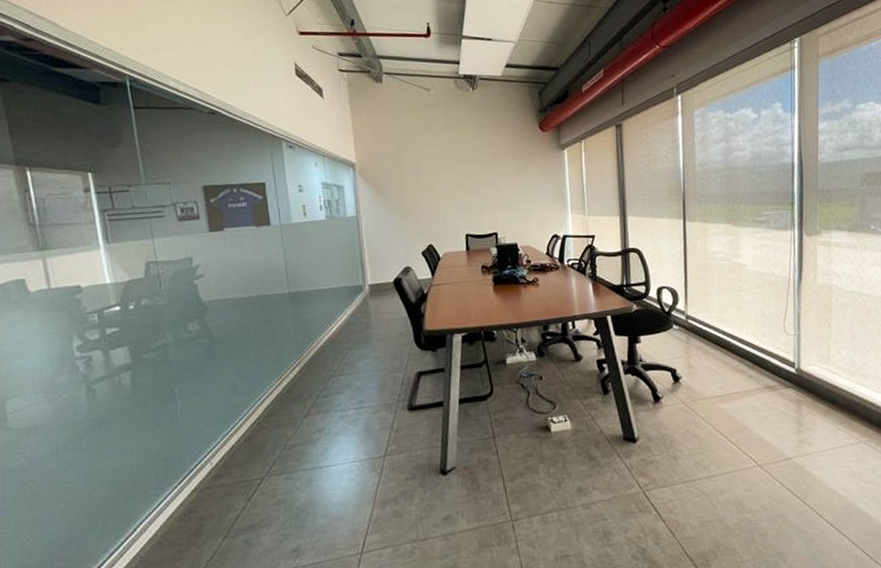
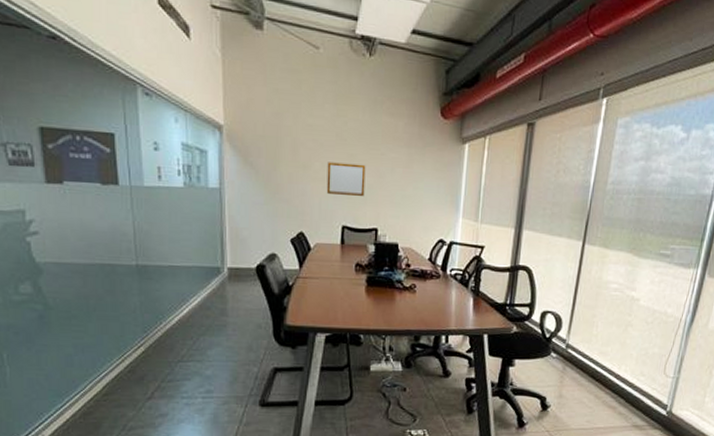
writing board: none [447,179,482,208] -> present [326,162,366,197]

